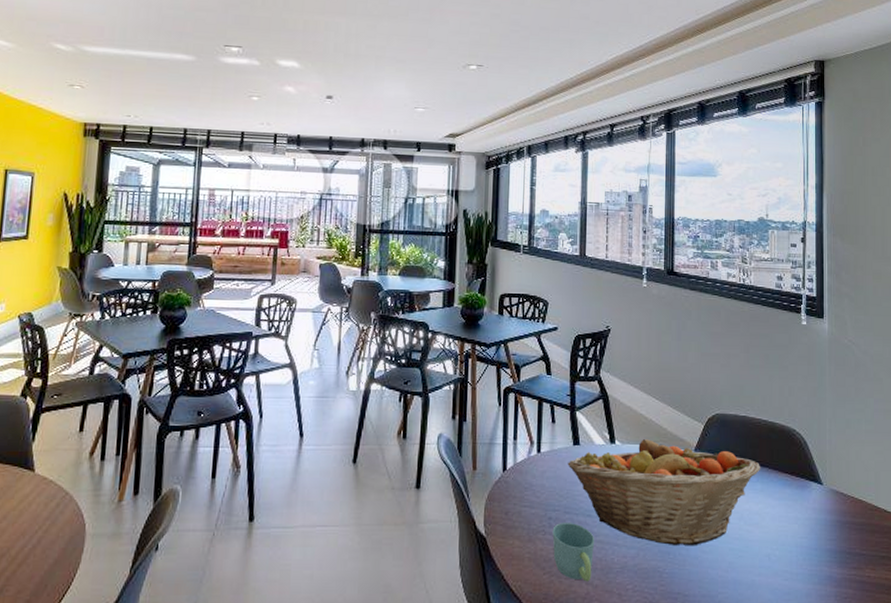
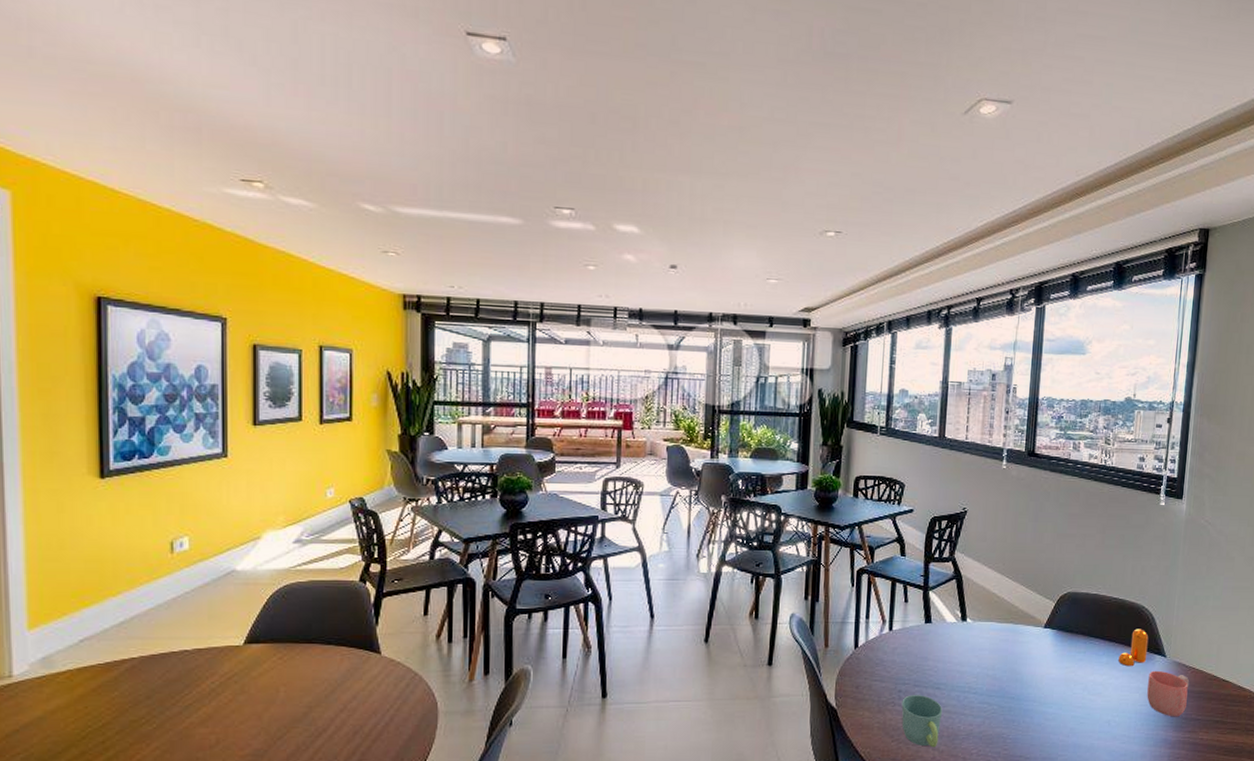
fruit basket: present [567,439,761,546] -> none [918,617,1108,715]
pepper shaker: none [773,453,803,495] -> present [1118,629,1149,667]
mug: none [806,499,850,552] -> present [1147,670,1190,717]

